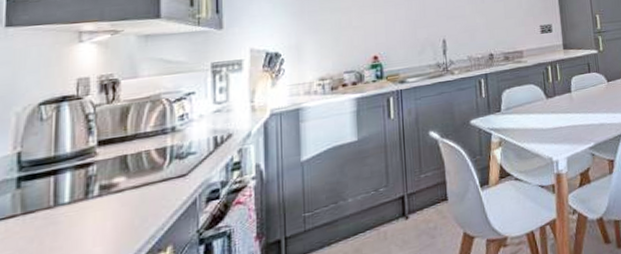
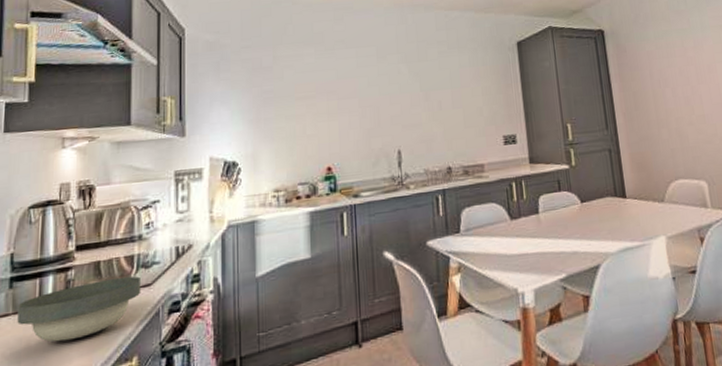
bowl: none [27,168,176,240] -> present [17,276,142,342]

